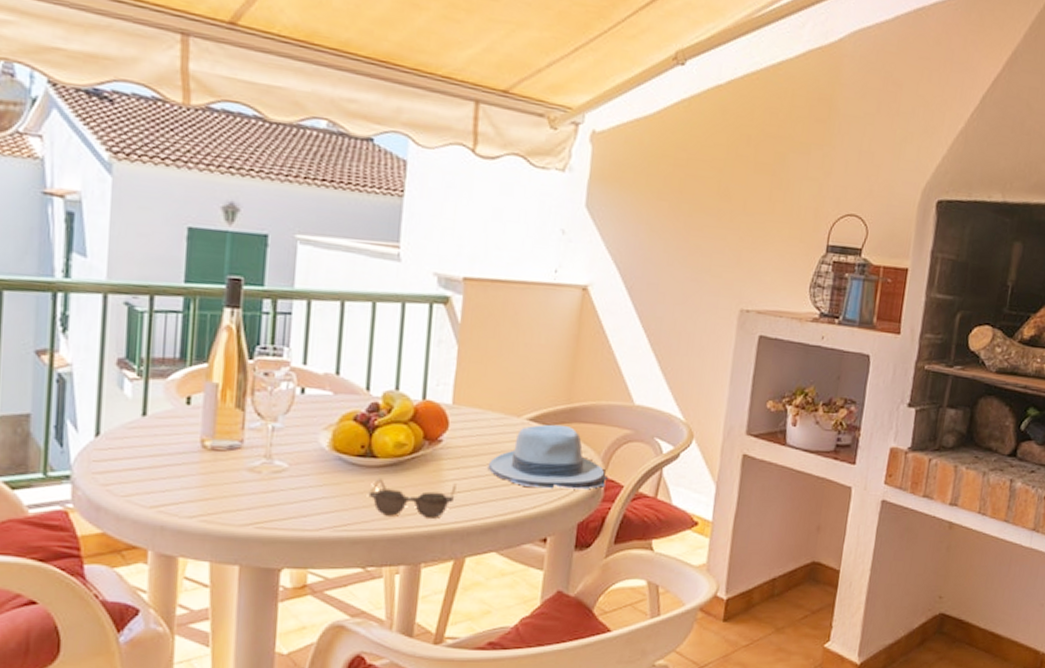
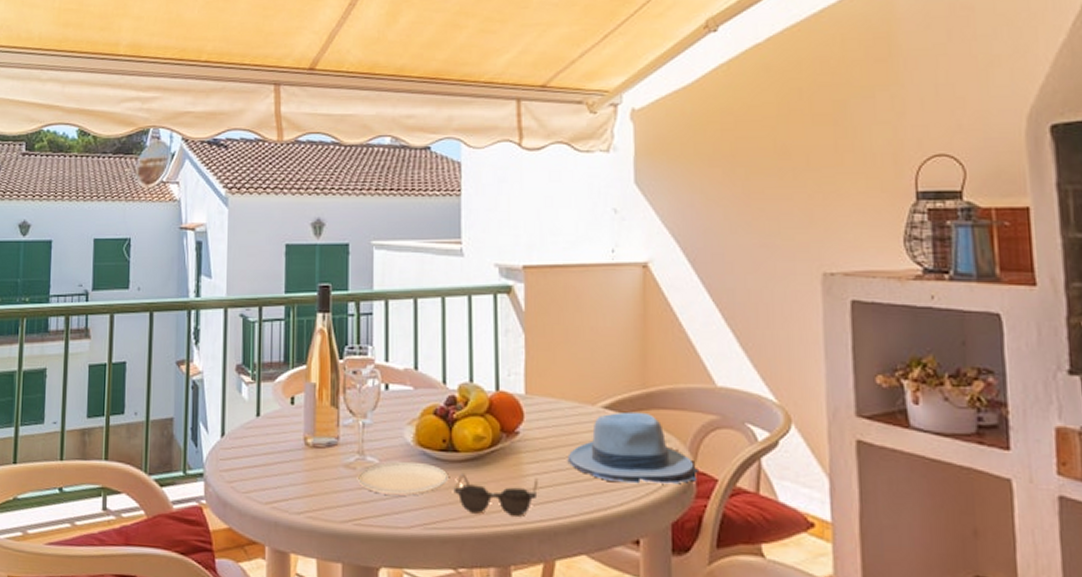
plate: none [261,466,365,500] -> present [357,461,449,496]

